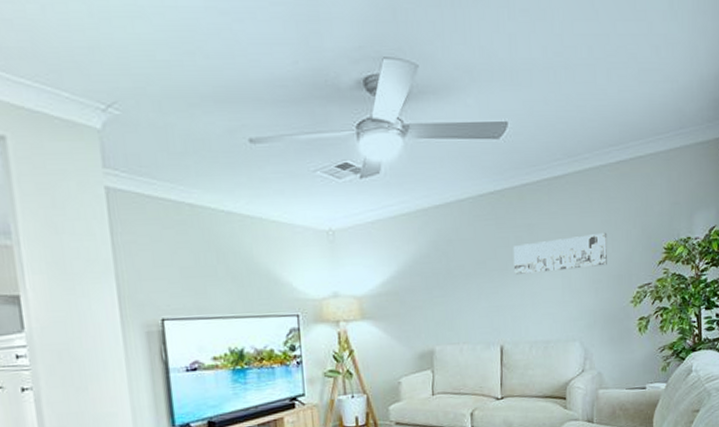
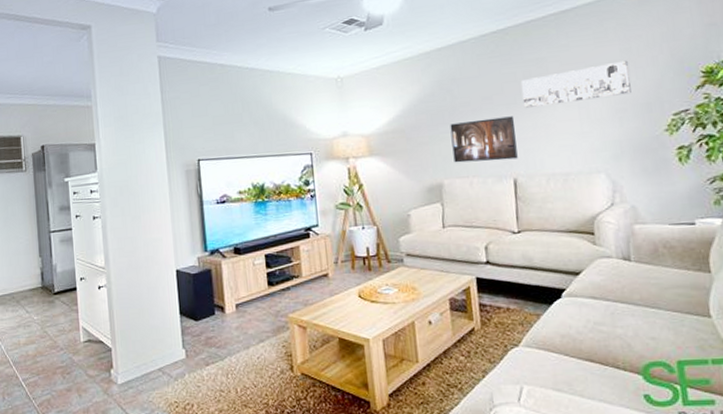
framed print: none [444,282,506,329] -> present [450,116,518,163]

